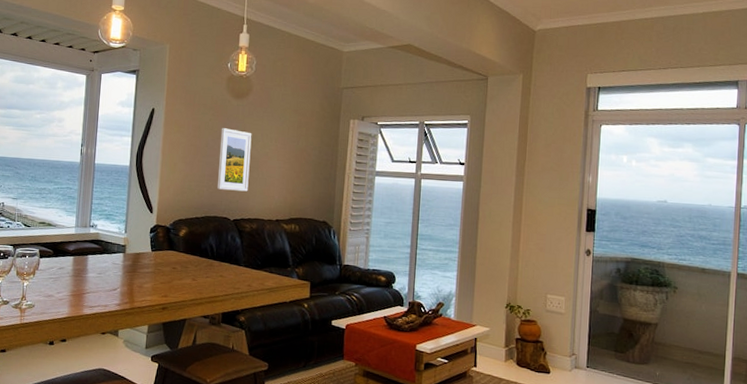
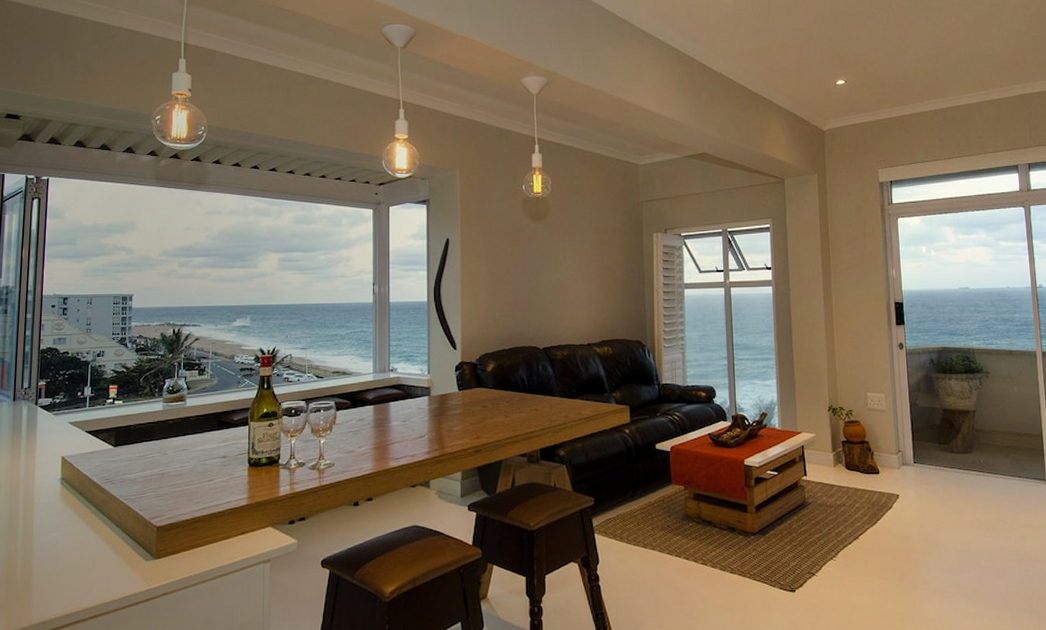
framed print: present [217,128,252,192] -> none [521,253,555,318]

